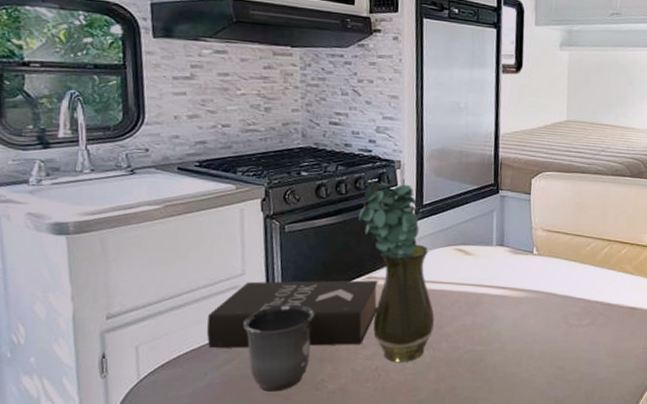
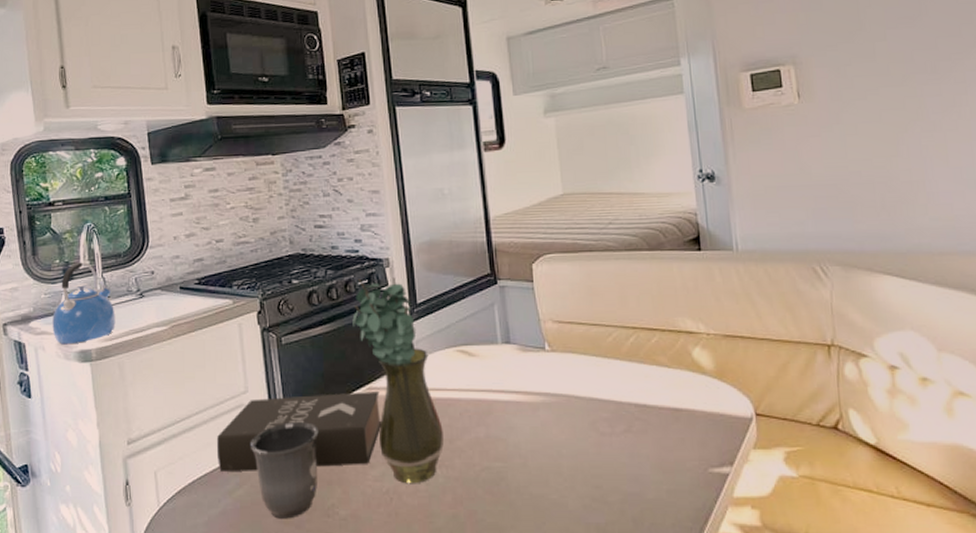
kettle: none [20,130,100,216] -> present [52,262,116,345]

